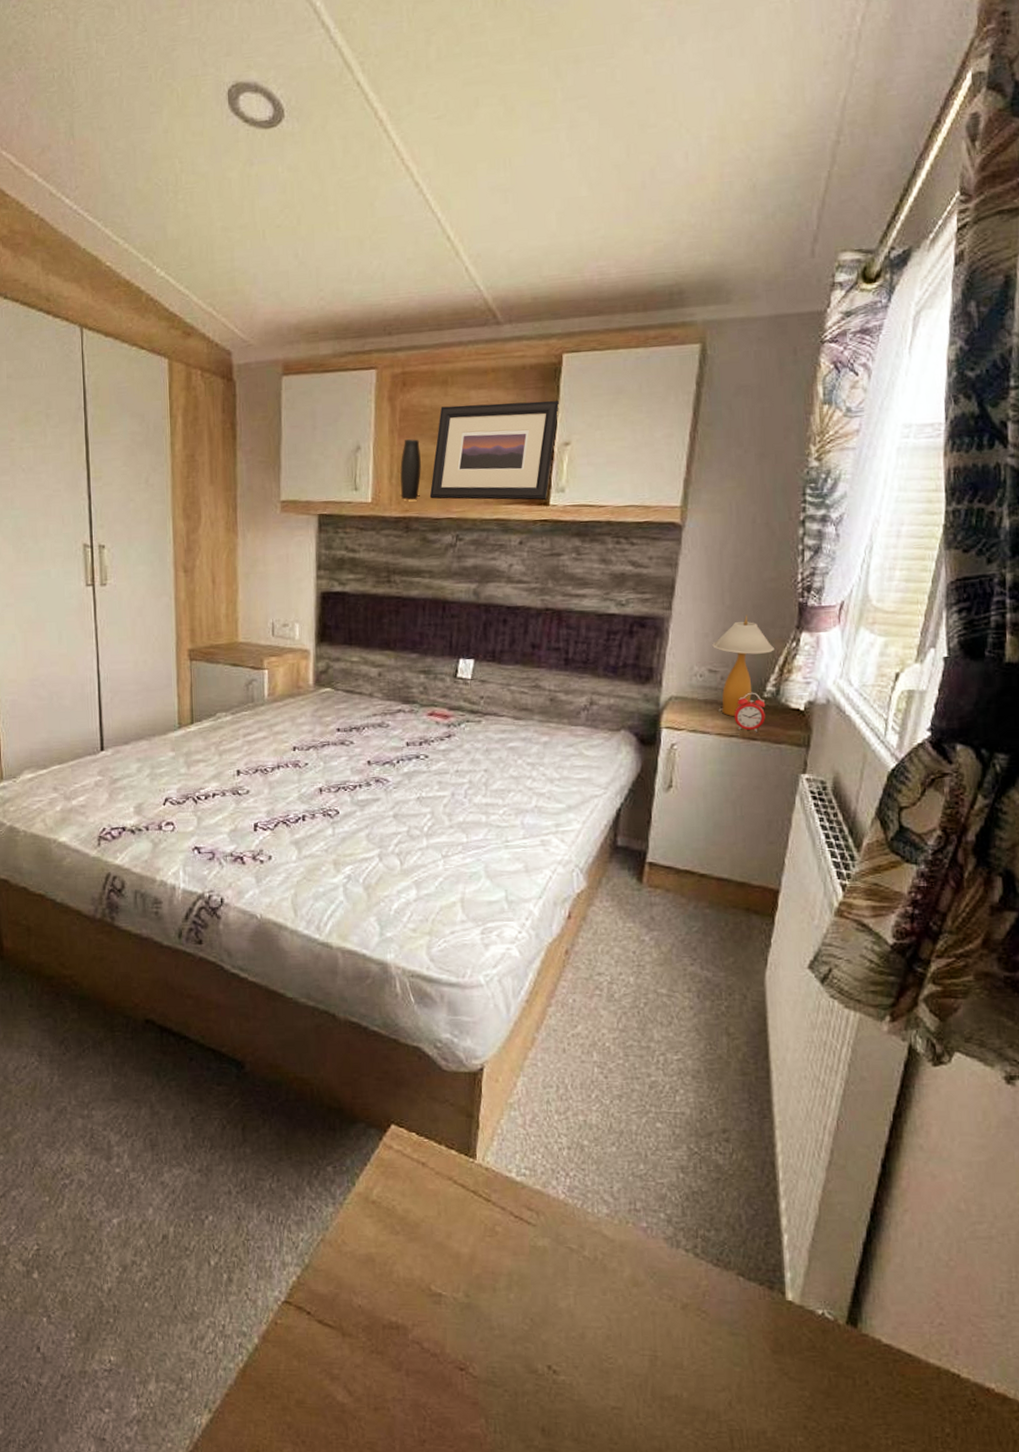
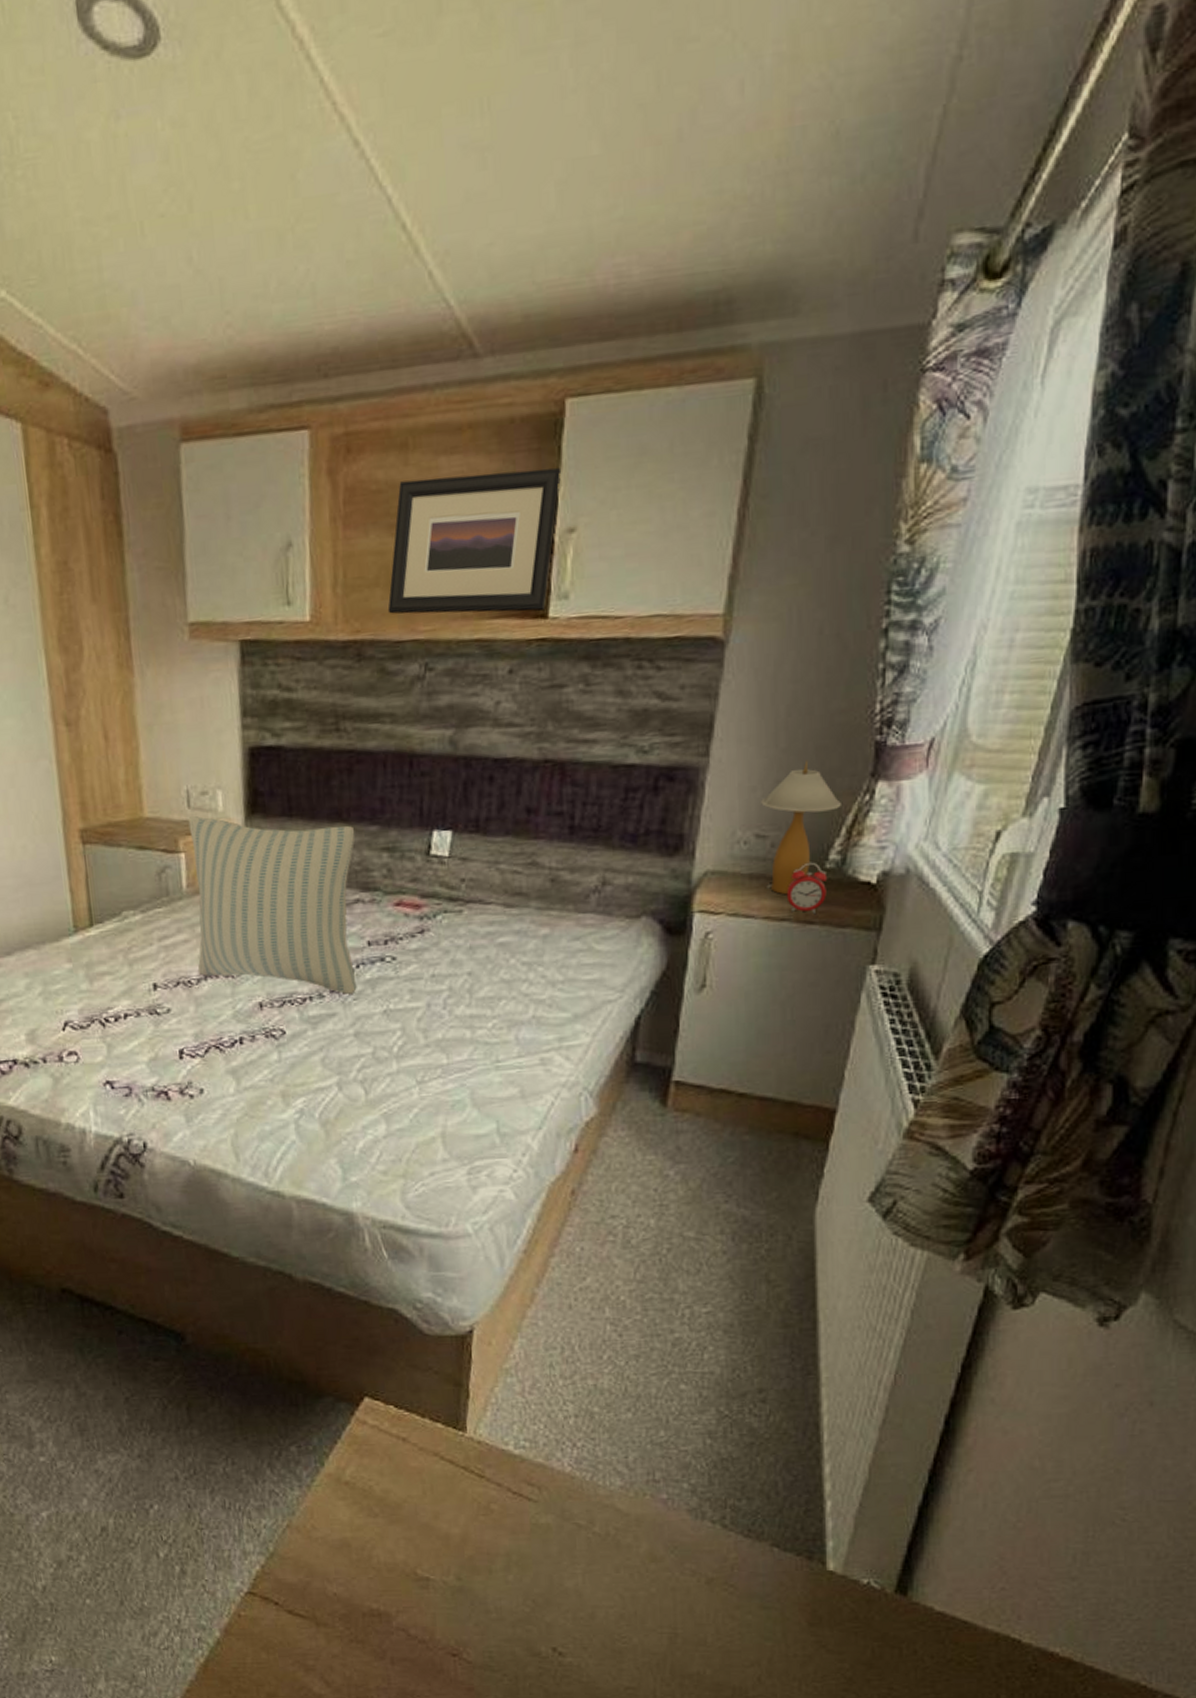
pillow: none [272,642,400,783] -> present [188,816,357,994]
vase: present [400,439,421,500] -> none [347,529,376,617]

